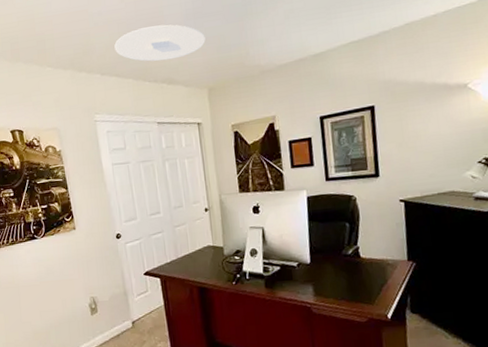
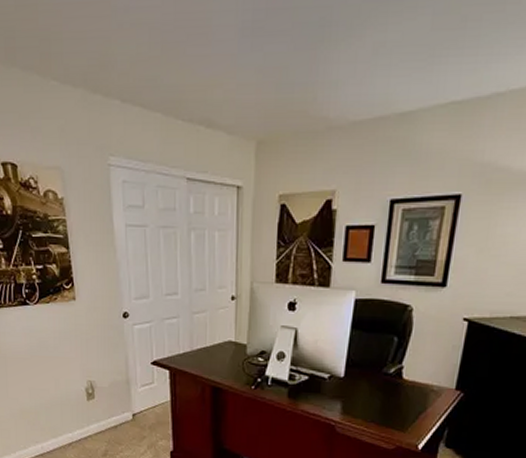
ceiling light: present [114,24,206,62] -> none [142,39,263,93]

